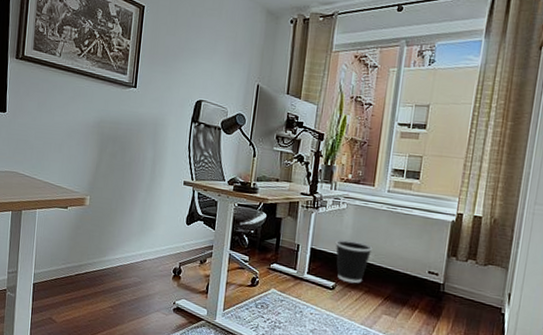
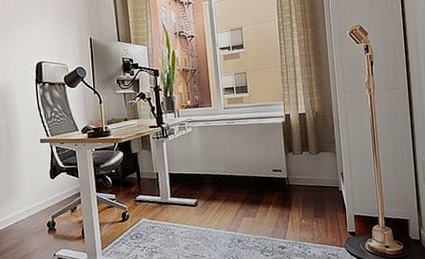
wastebasket: present [335,239,373,284] -> none [189,157,222,197]

